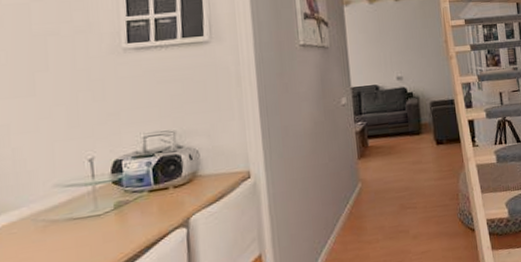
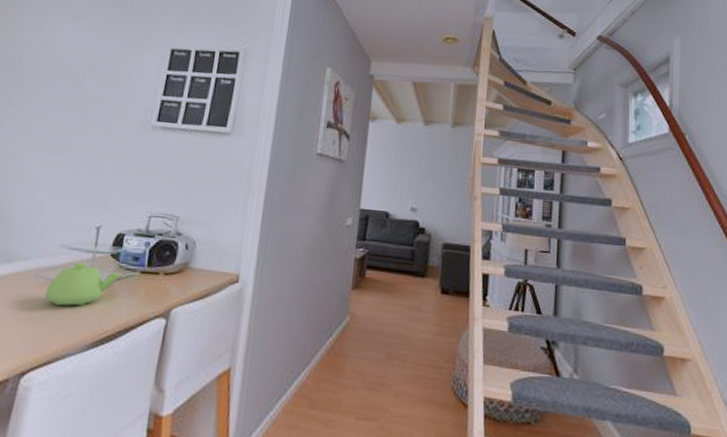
teapot: none [49,195,128,244] -> present [45,262,121,306]

